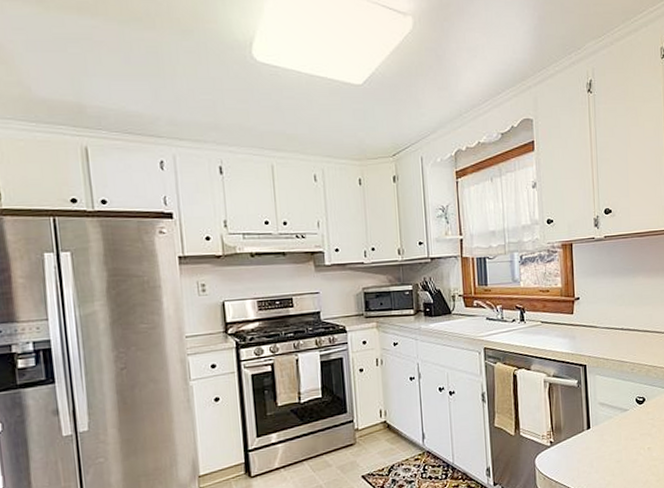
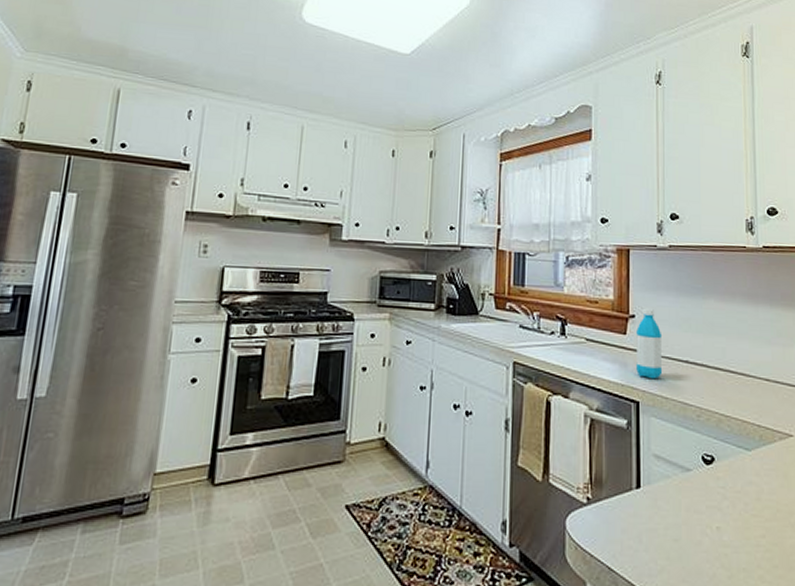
water bottle: none [581,290,604,347] -> present [636,308,663,380]

